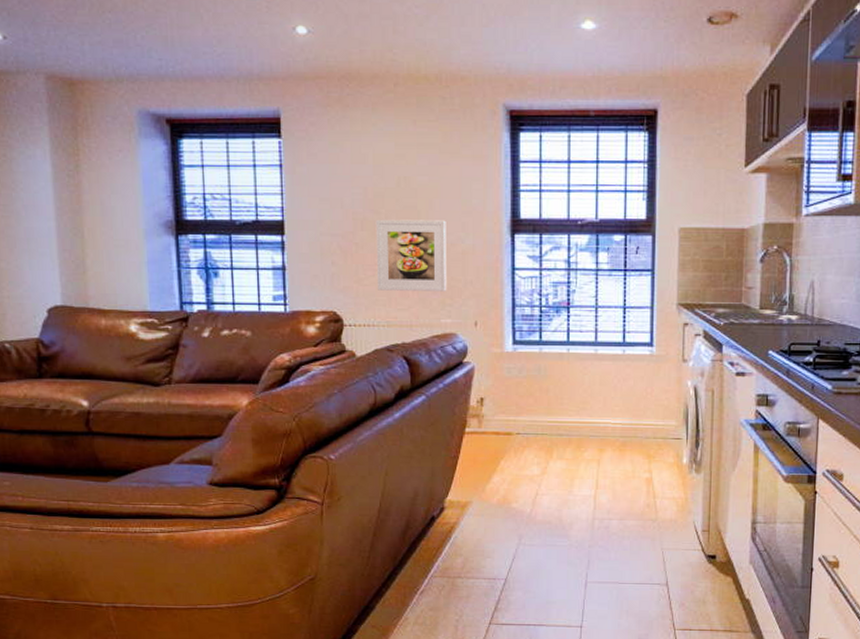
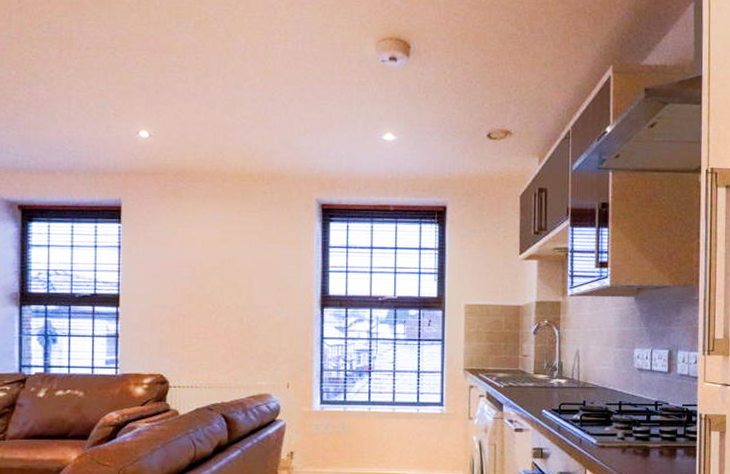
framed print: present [375,219,447,291] -> none [200,294,264,357]

